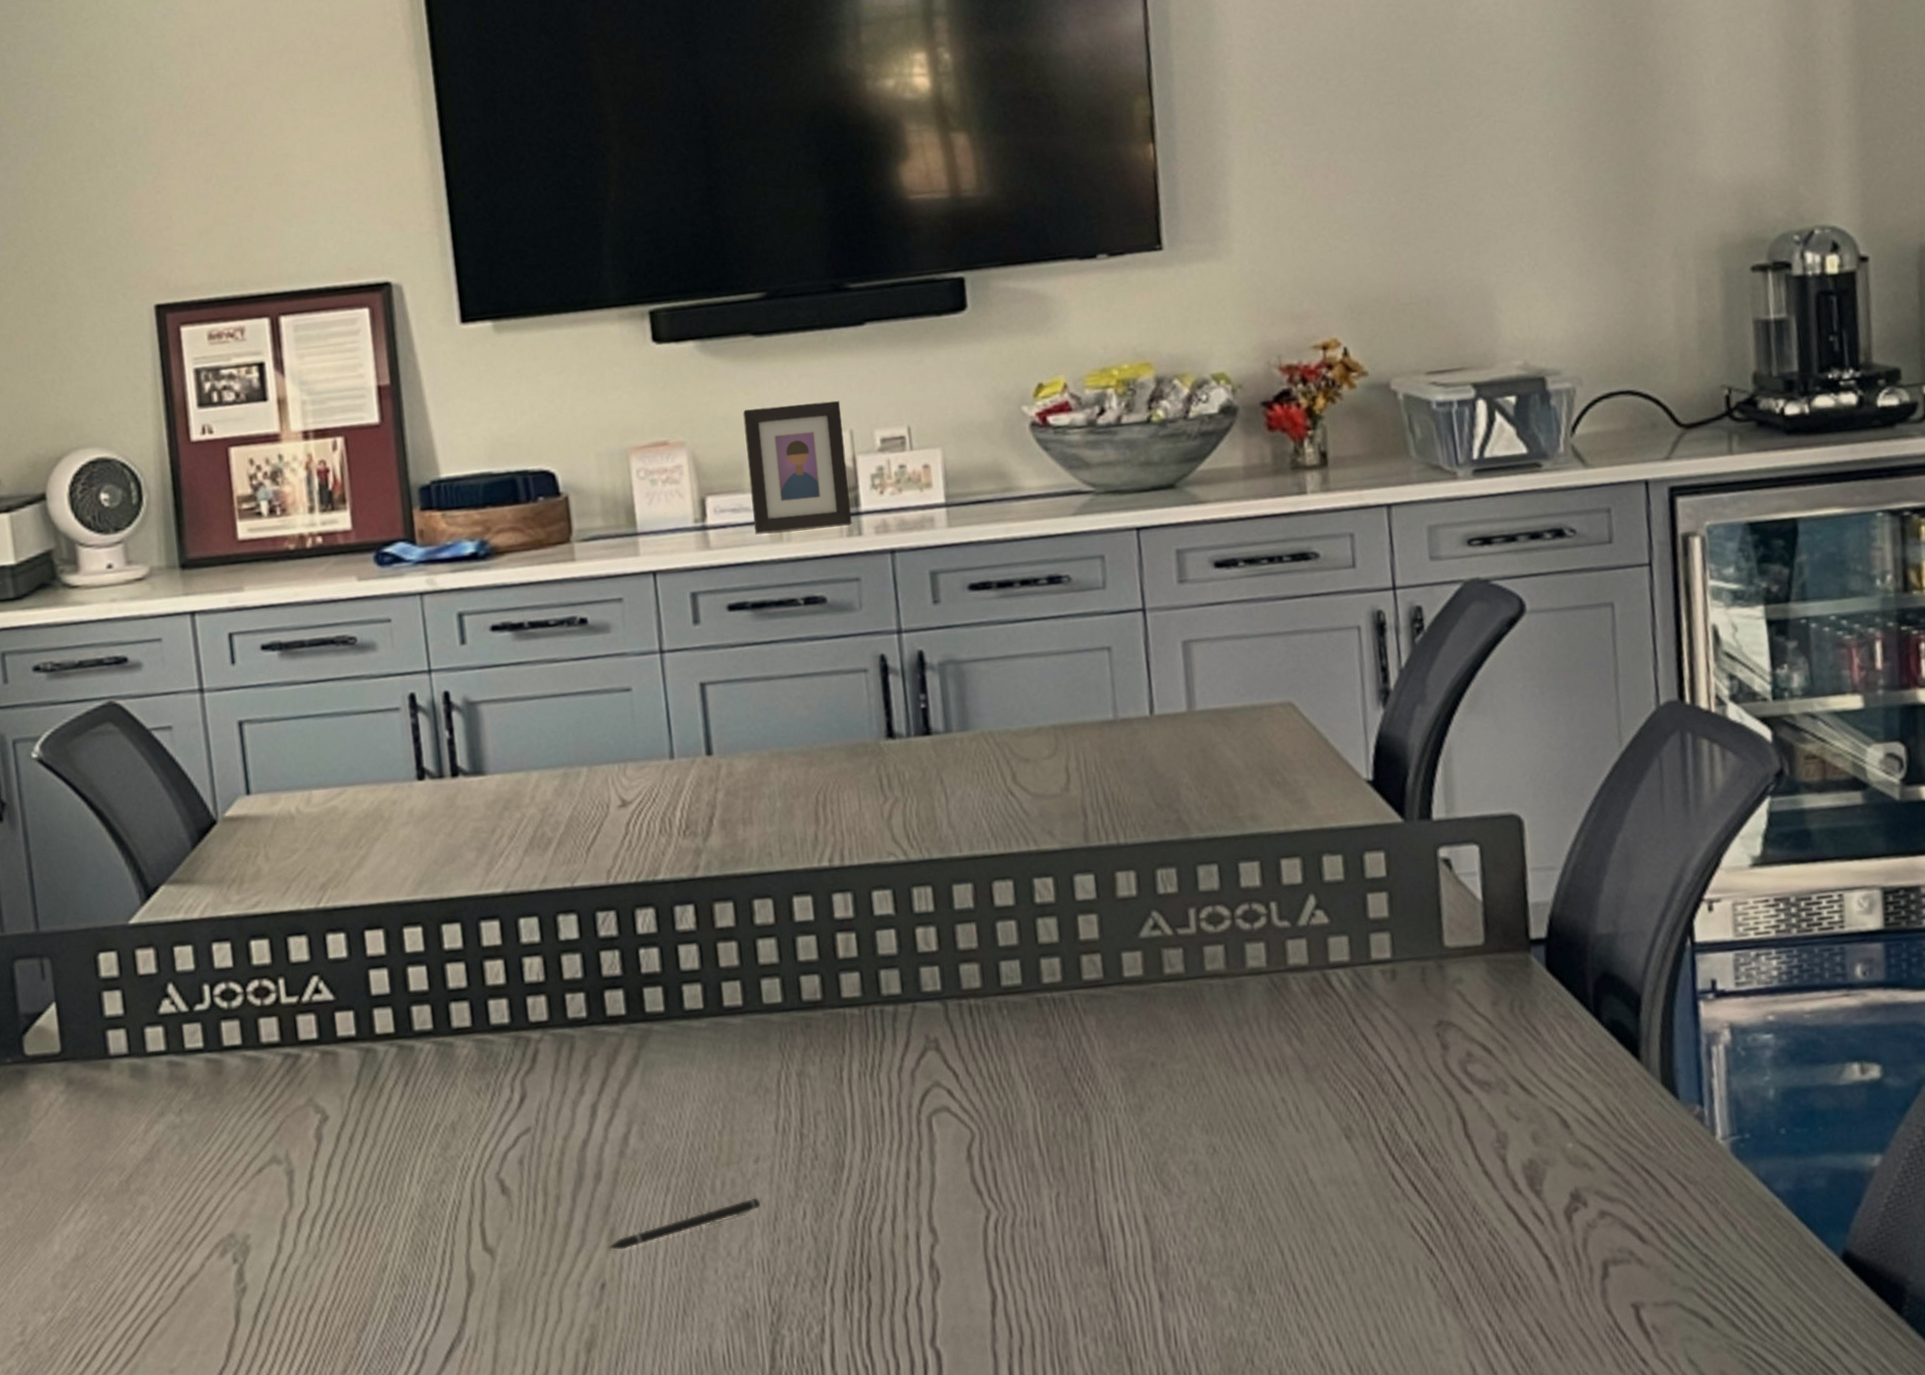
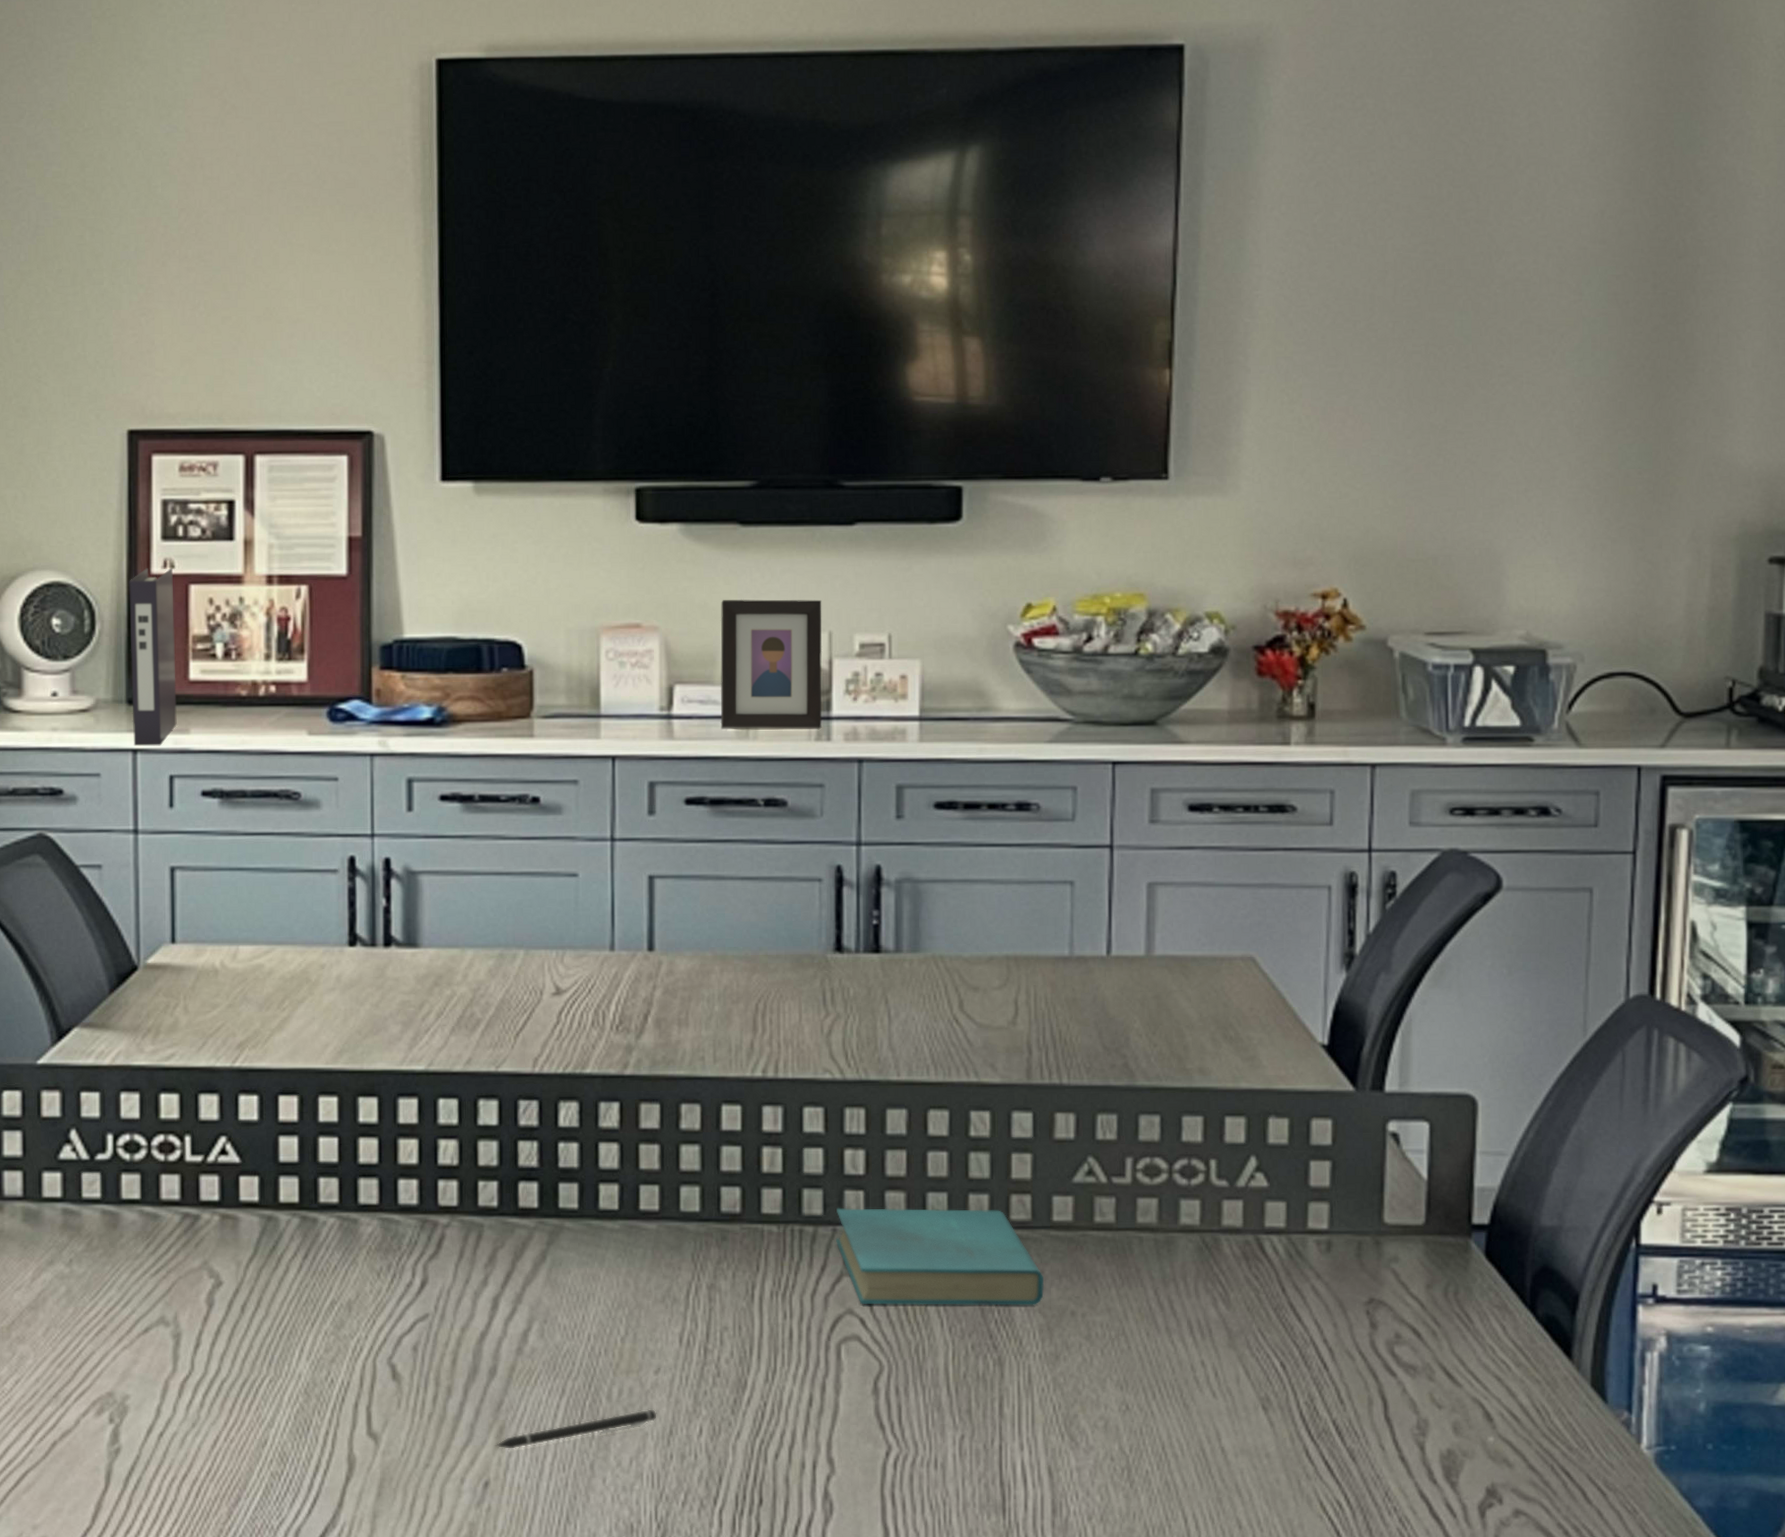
binder: none [170,433,231,609] -> present [128,568,177,746]
book: none [914,971,1123,1076] -> present [836,1207,1044,1306]

